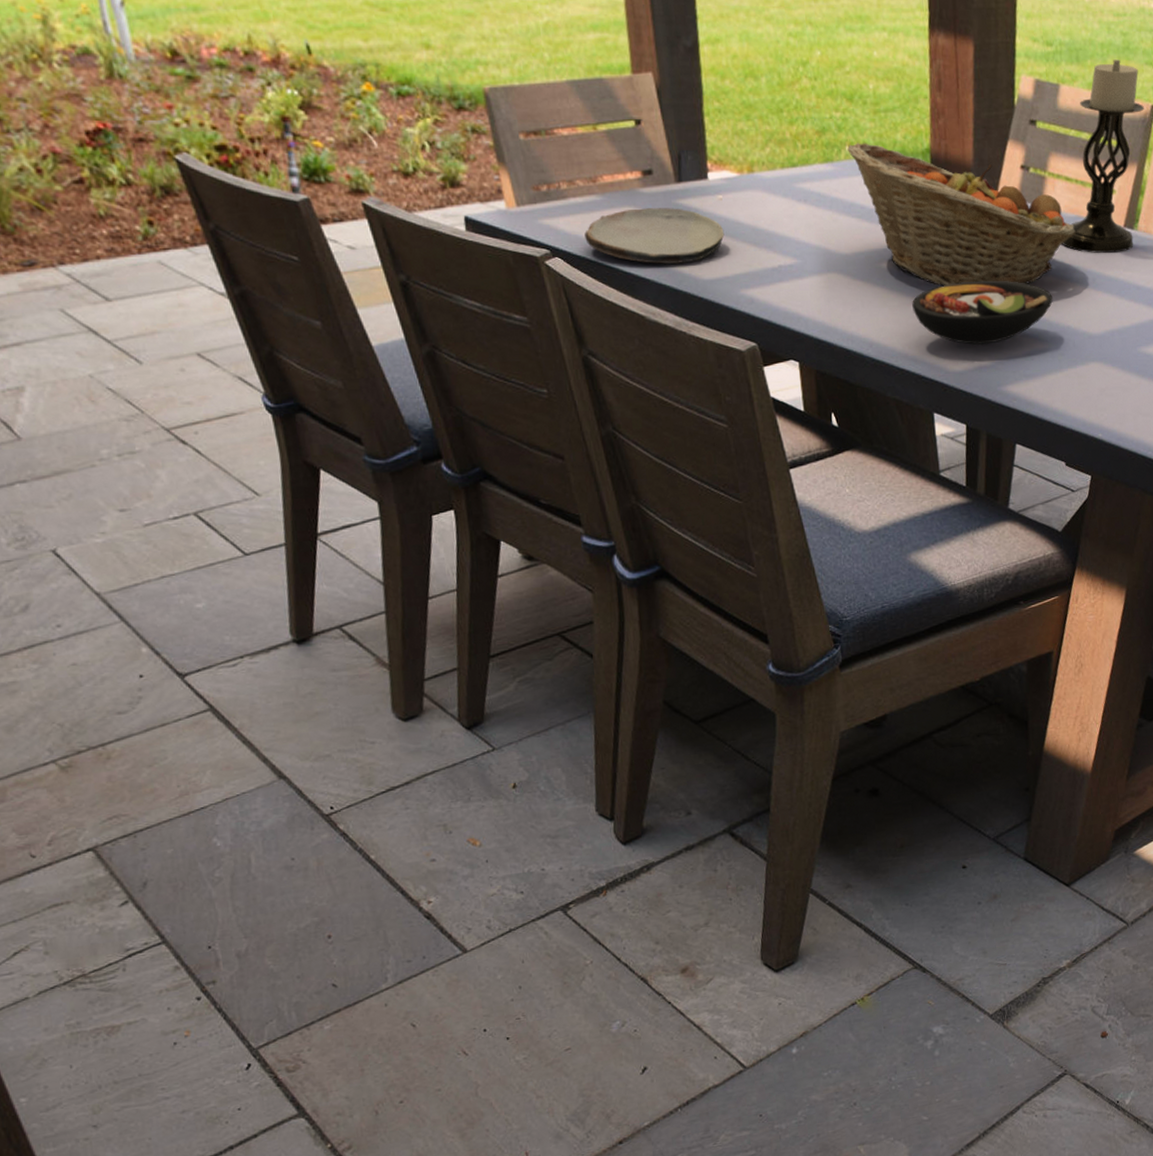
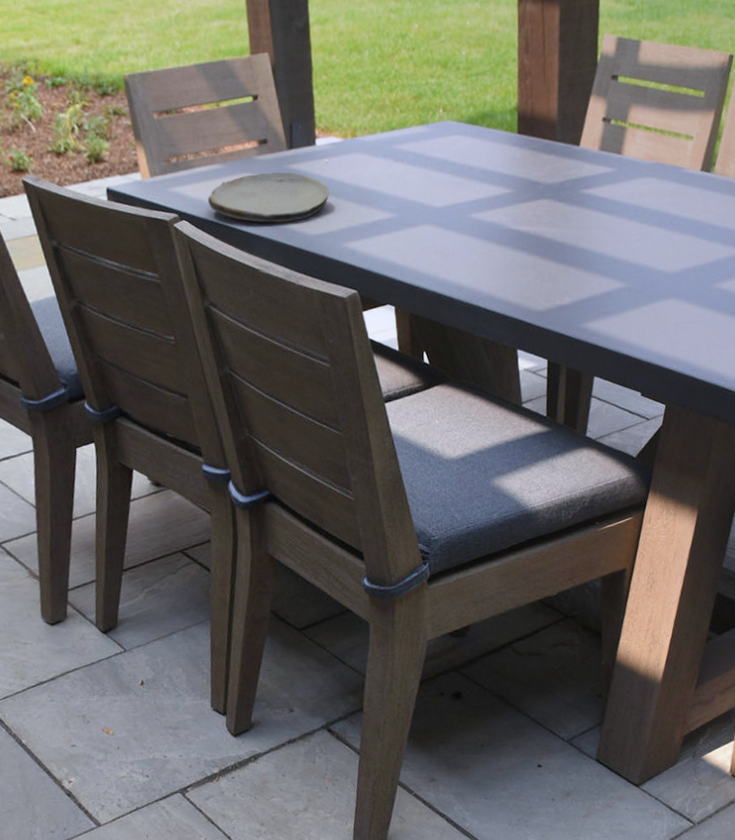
fruit basket: present [847,143,1076,287] -> none [441,105,654,233]
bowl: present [912,280,1054,345] -> none [499,225,632,286]
candle holder: present [1062,59,1144,253] -> none [641,13,722,197]

